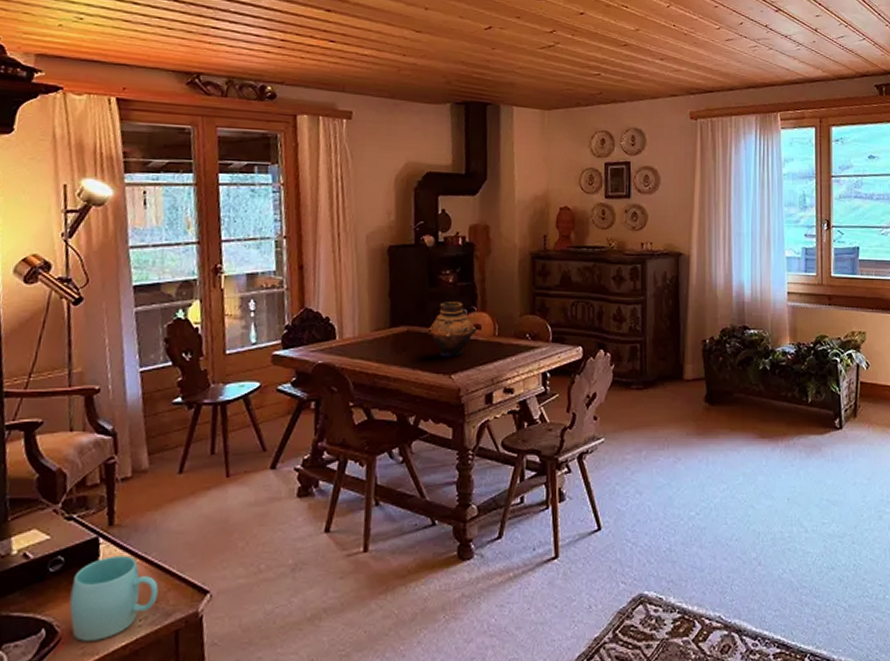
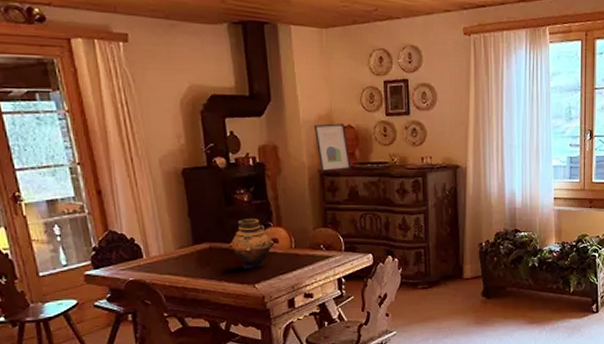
picture frame: none [528,204,565,255] -> present [313,123,351,172]

